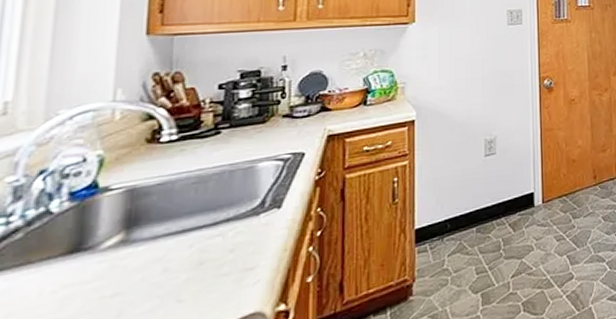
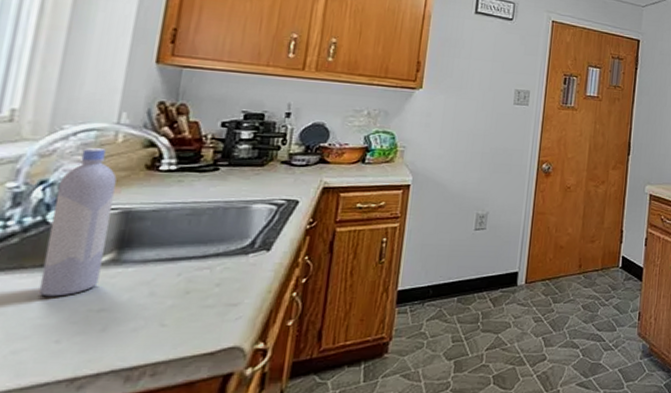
bottle: none [48,129,118,290] -> present [38,148,117,297]

